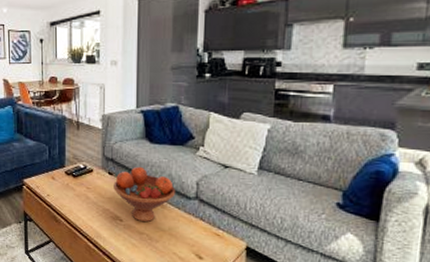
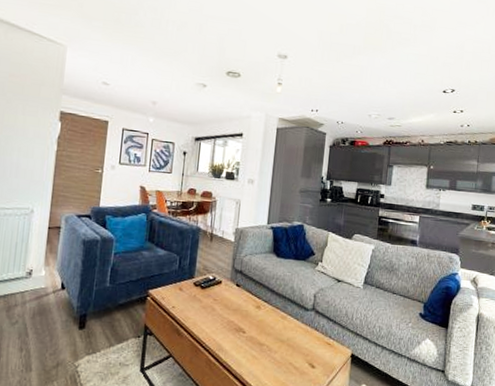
fruit bowl: present [114,166,176,223] -> none [240,279,296,334]

